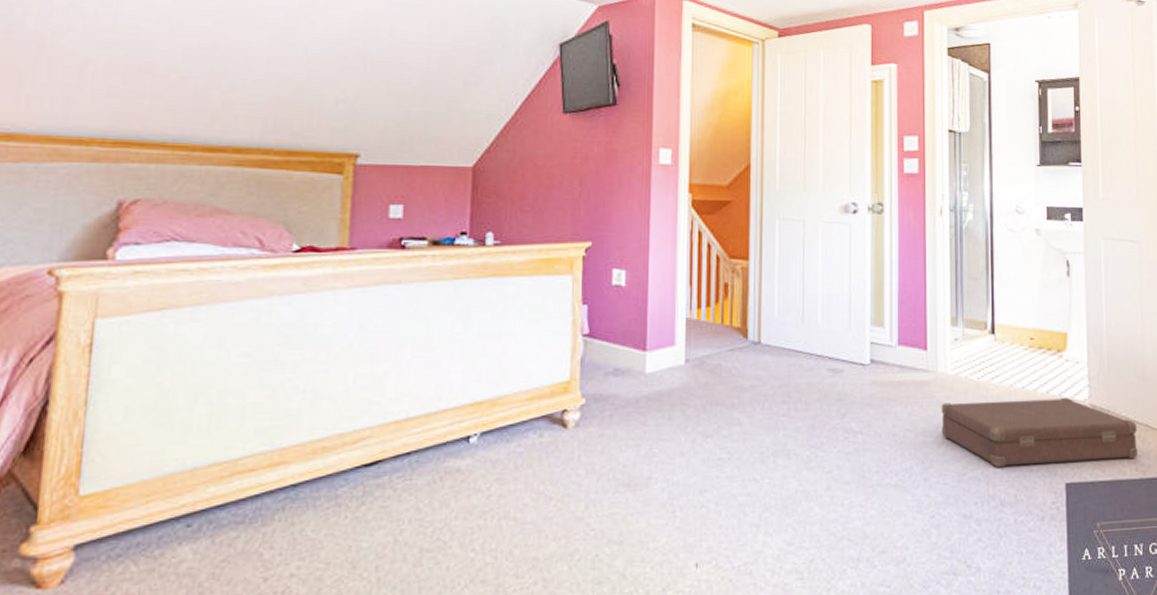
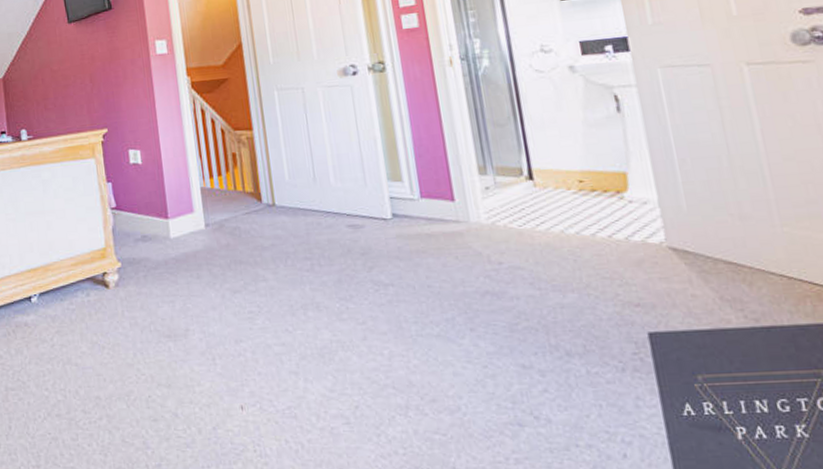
suitcase: present [941,397,1138,468] -> none [479,240,745,317]

